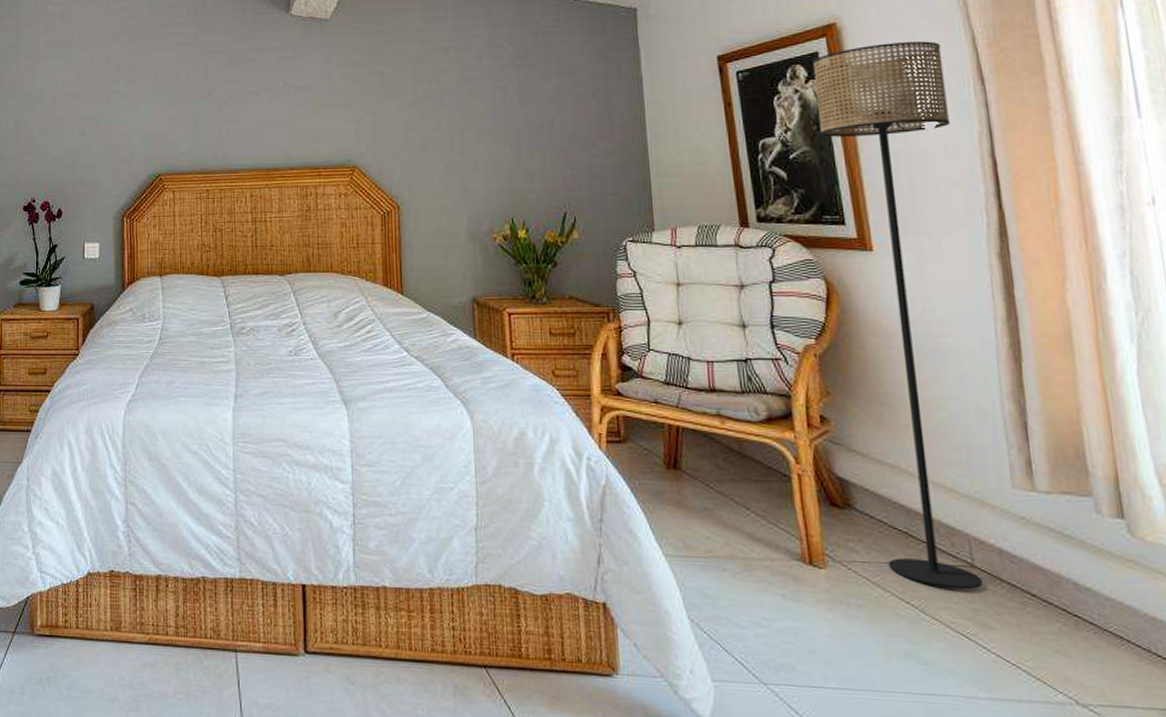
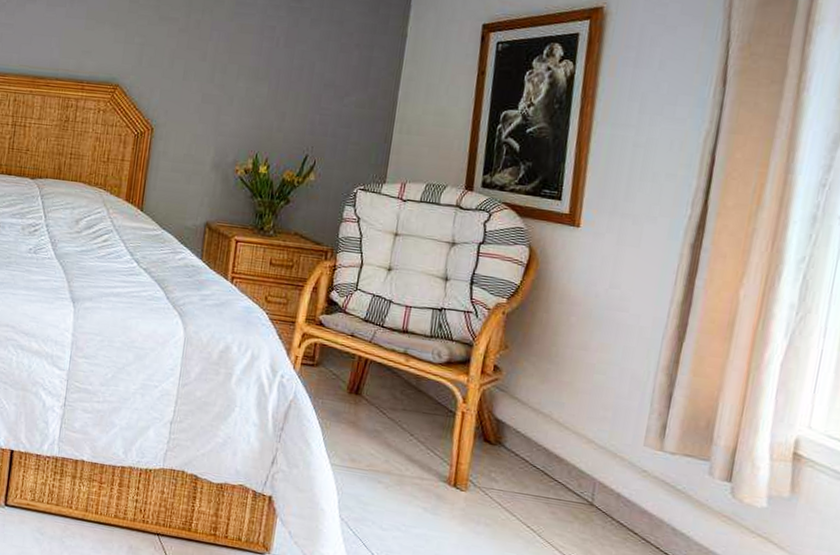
floor lamp: present [812,41,982,590] -> none [520,33,696,523]

